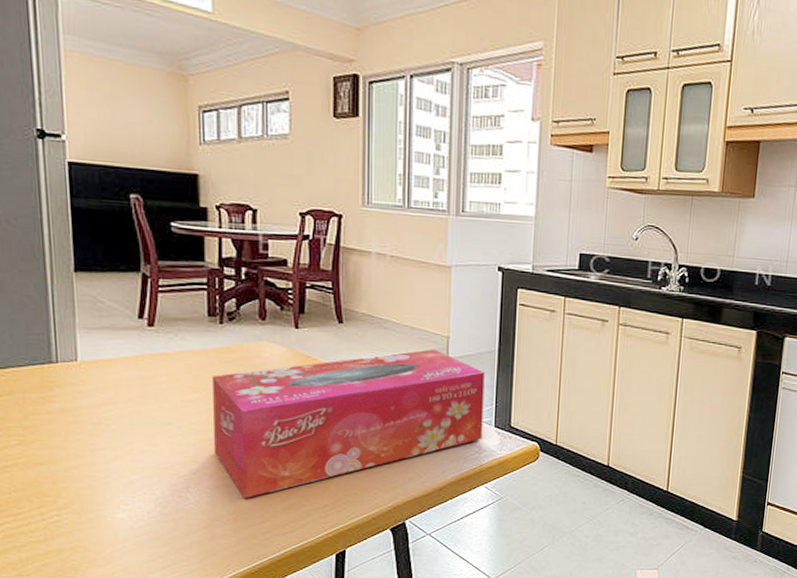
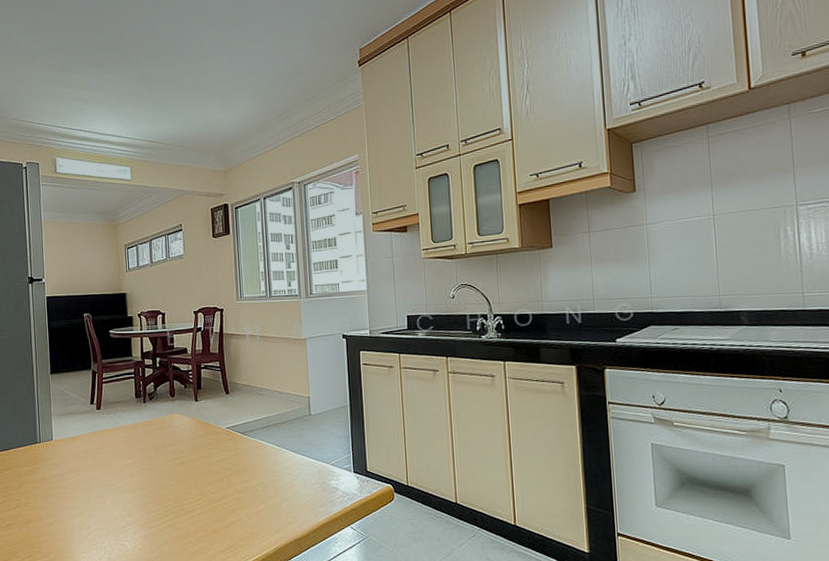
tissue box: present [212,349,485,498] -> none [140,409,344,545]

